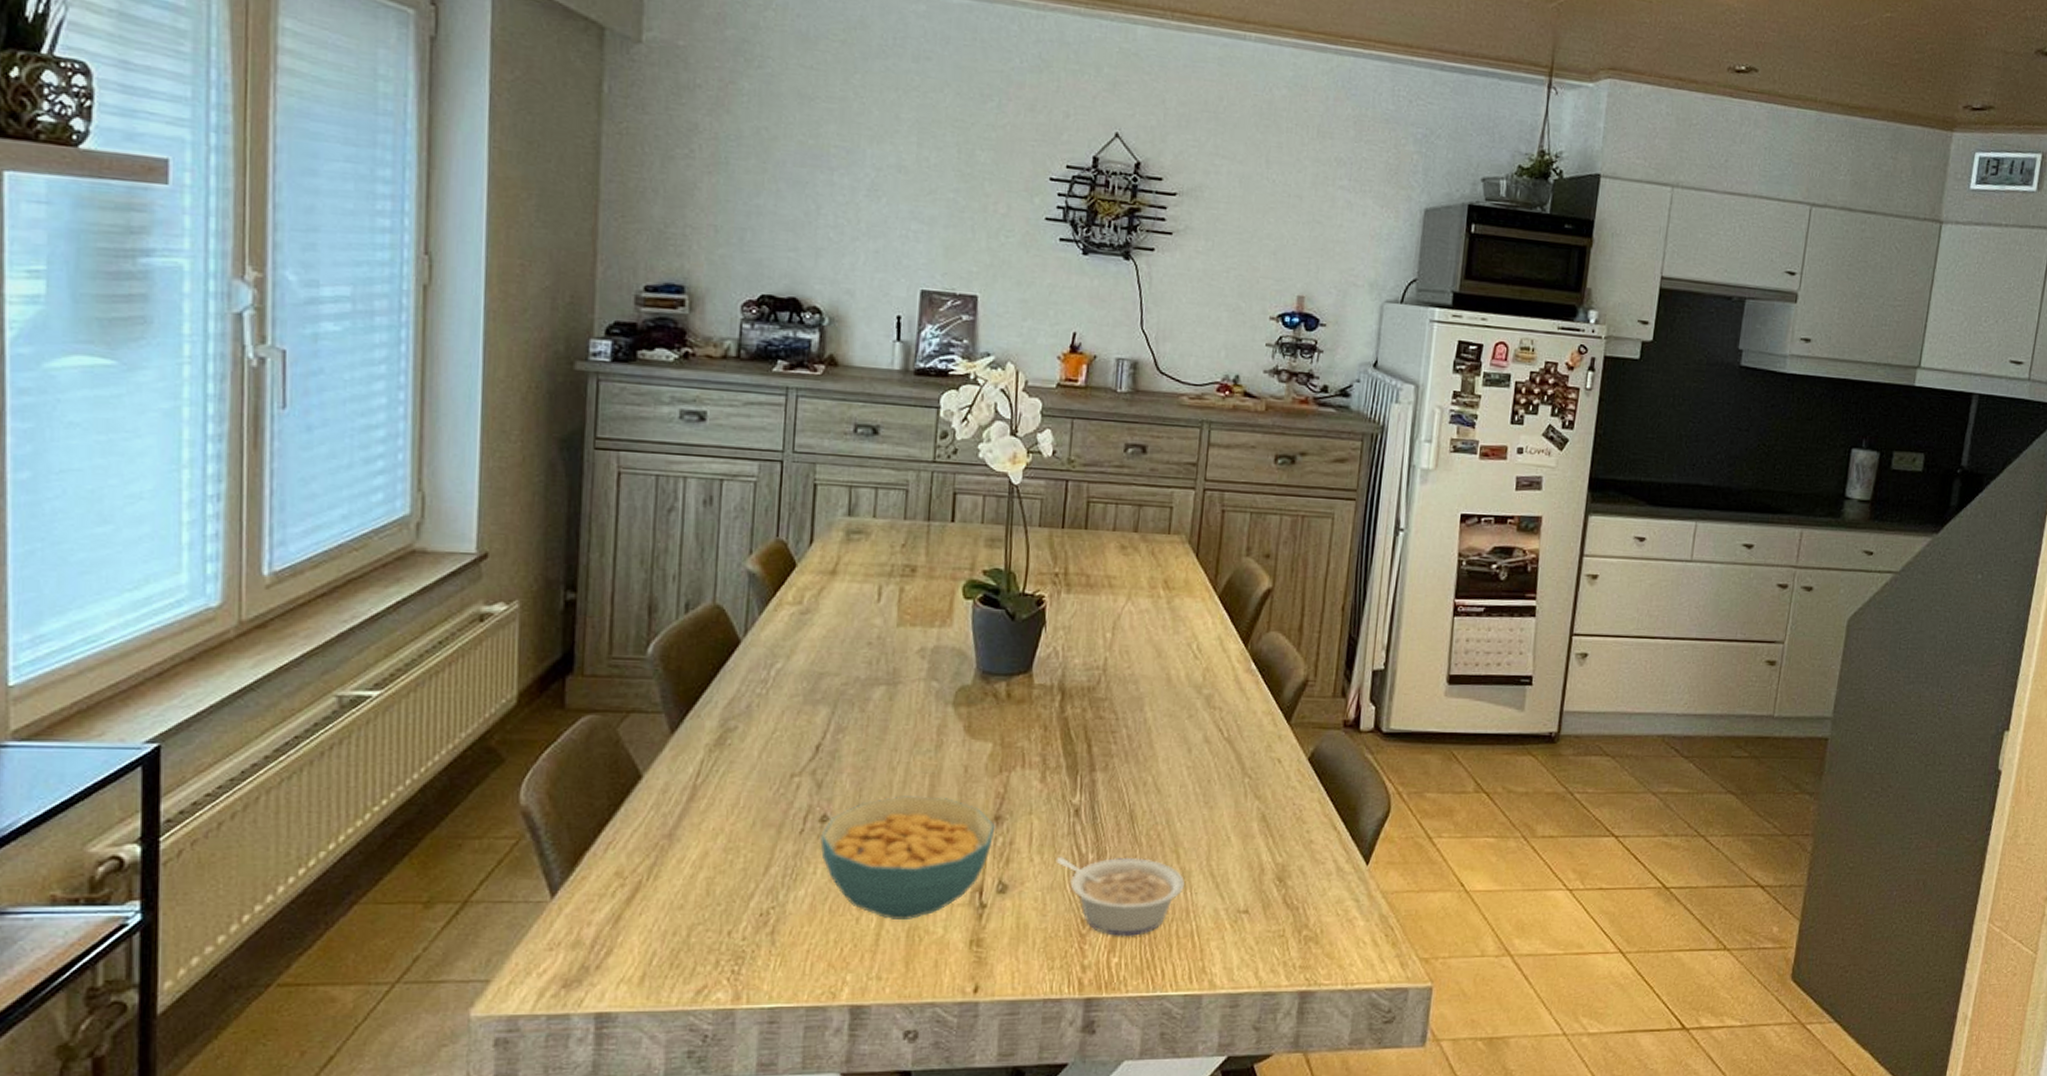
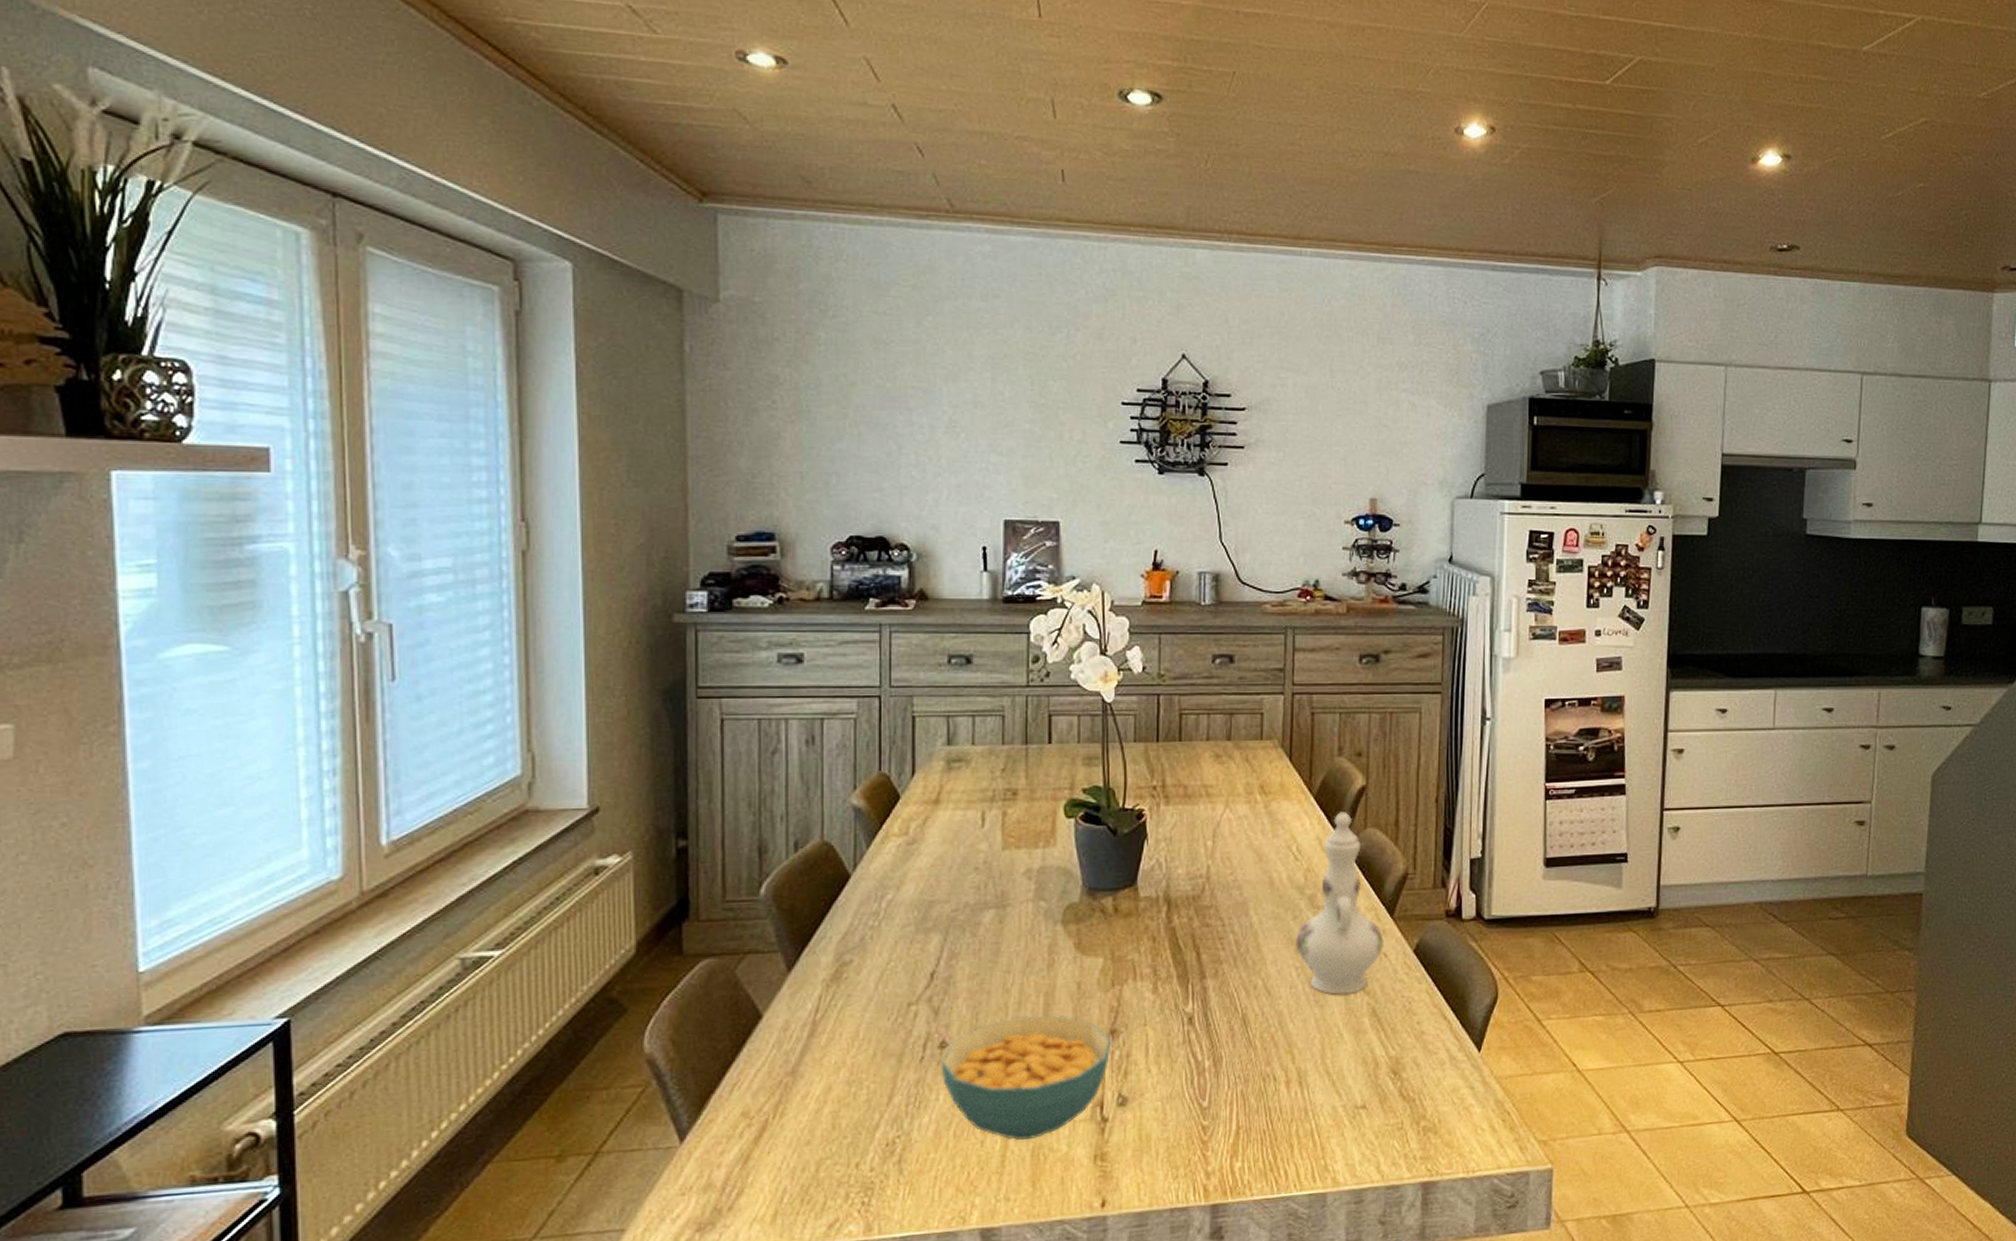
legume: present [1056,856,1184,937] -> none [1173,1061,1301,1141]
ewer: none [1189,613,1279,797] -> present [1296,812,1384,995]

